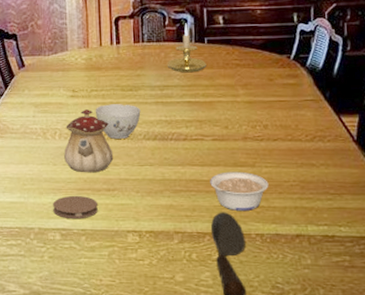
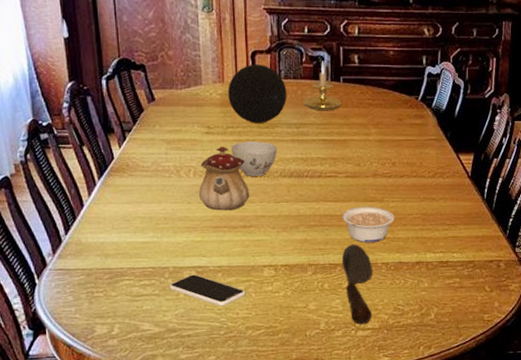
smartphone: none [34,237,110,272] -> present [169,274,246,307]
coaster: present [53,195,98,219] -> none [188,233,234,257]
decorative ball: none [92,29,150,86] -> present [228,65,287,123]

